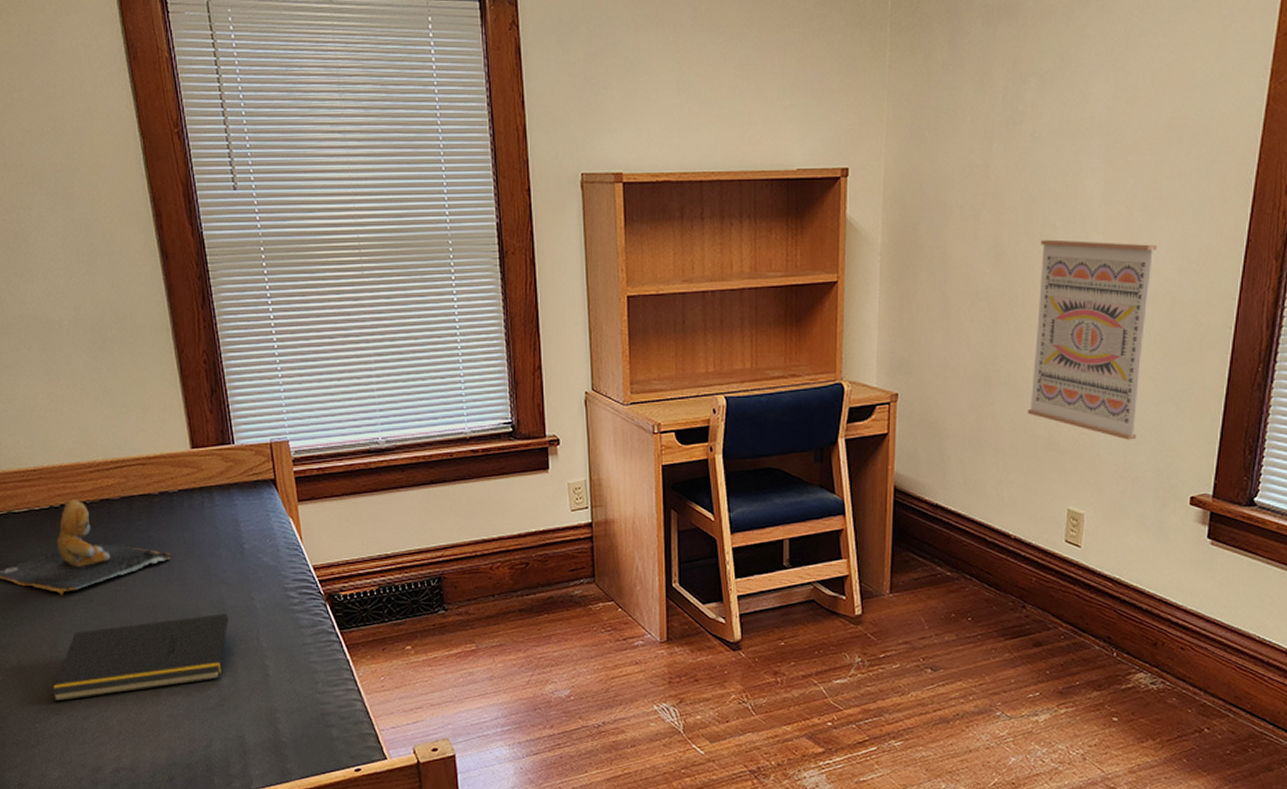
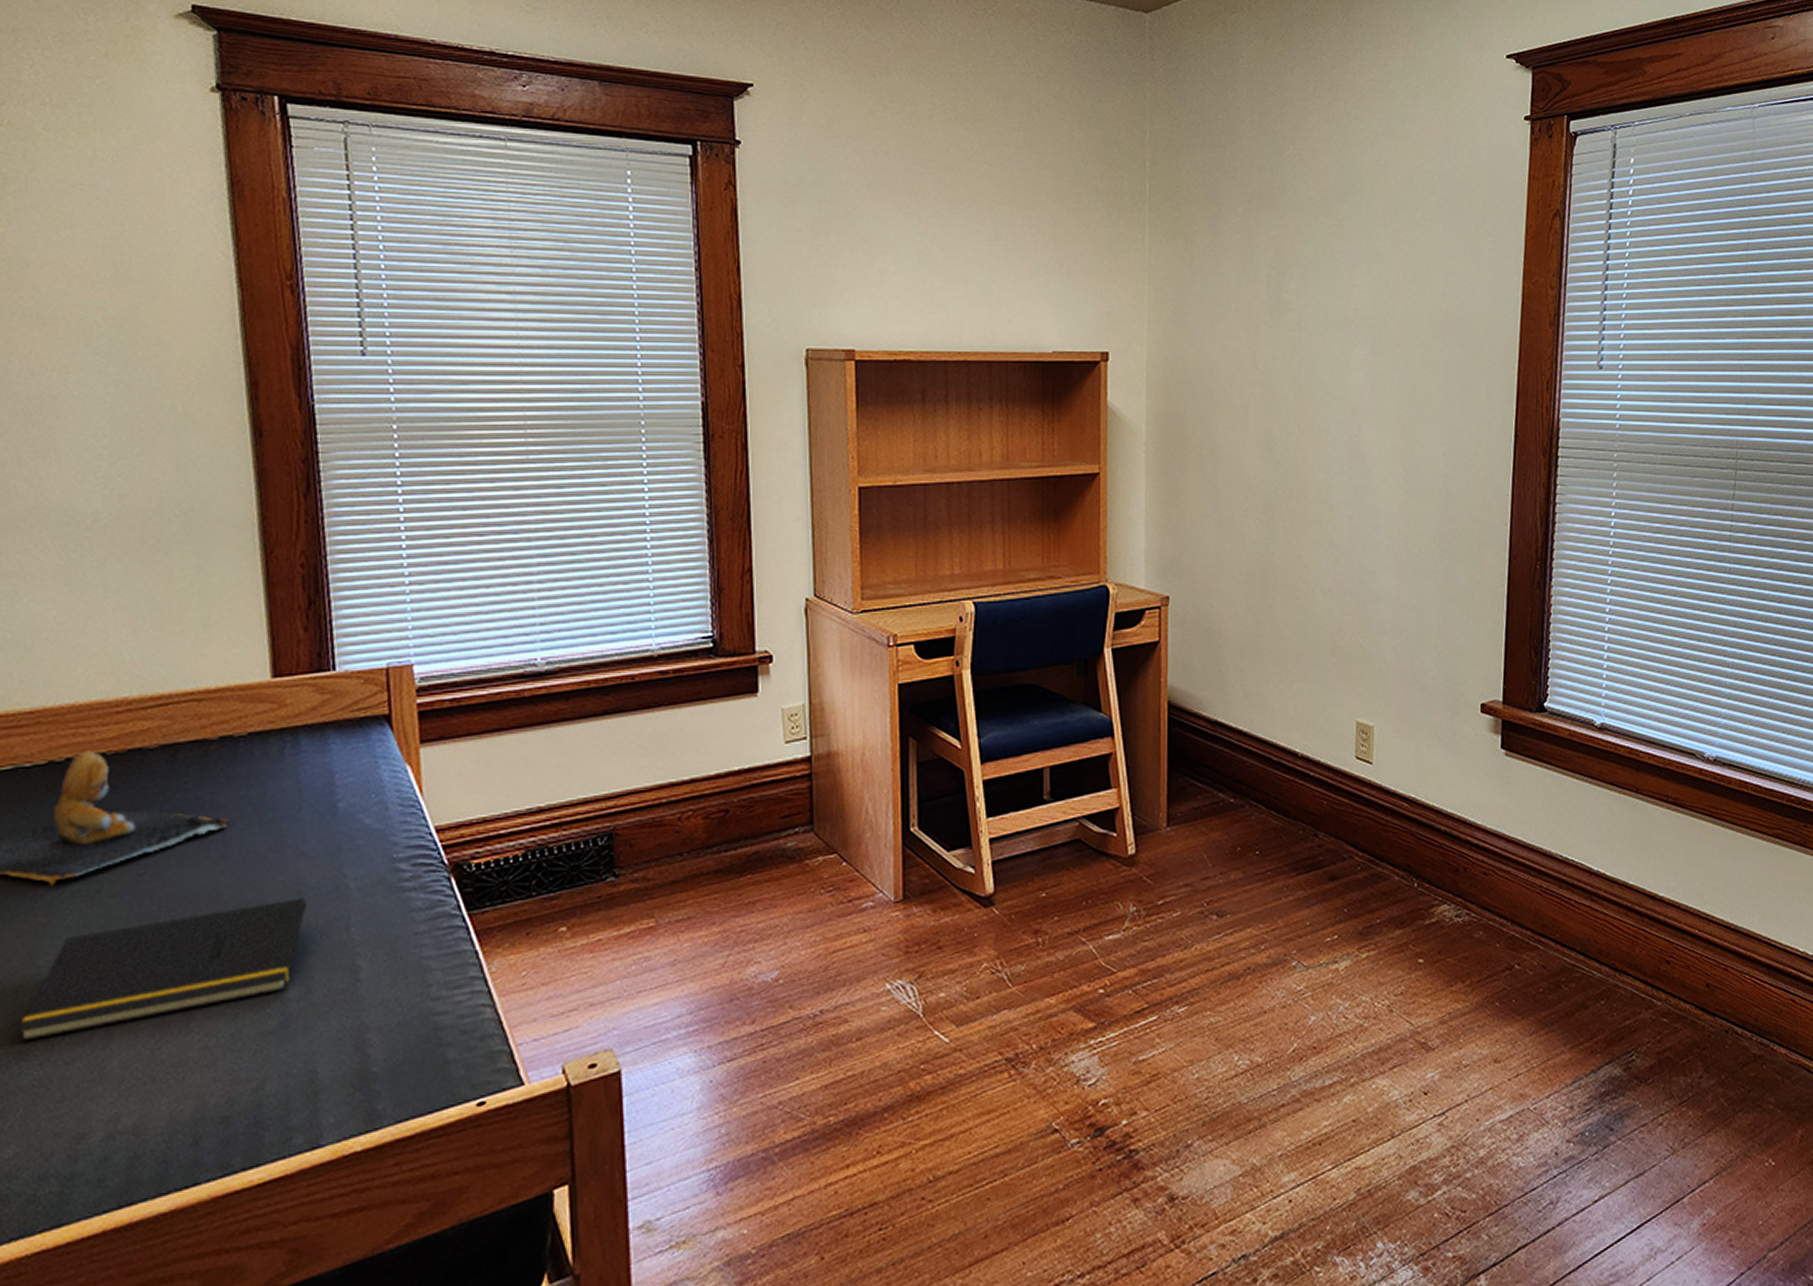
wall art: present [1028,239,1158,440] -> none [1309,431,1429,644]

